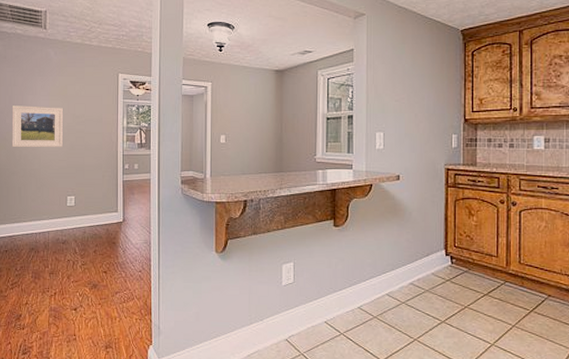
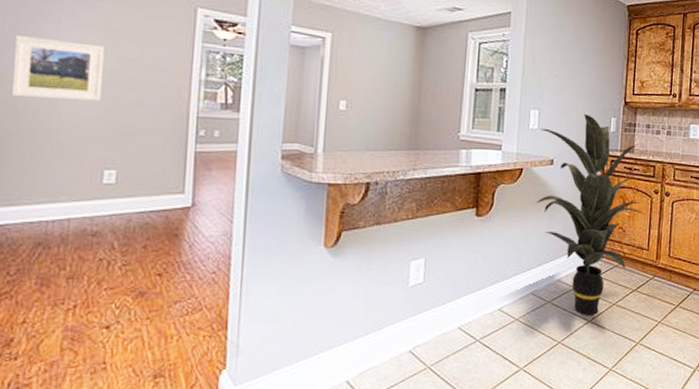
indoor plant: none [385,132,492,316] -> present [535,113,645,315]

